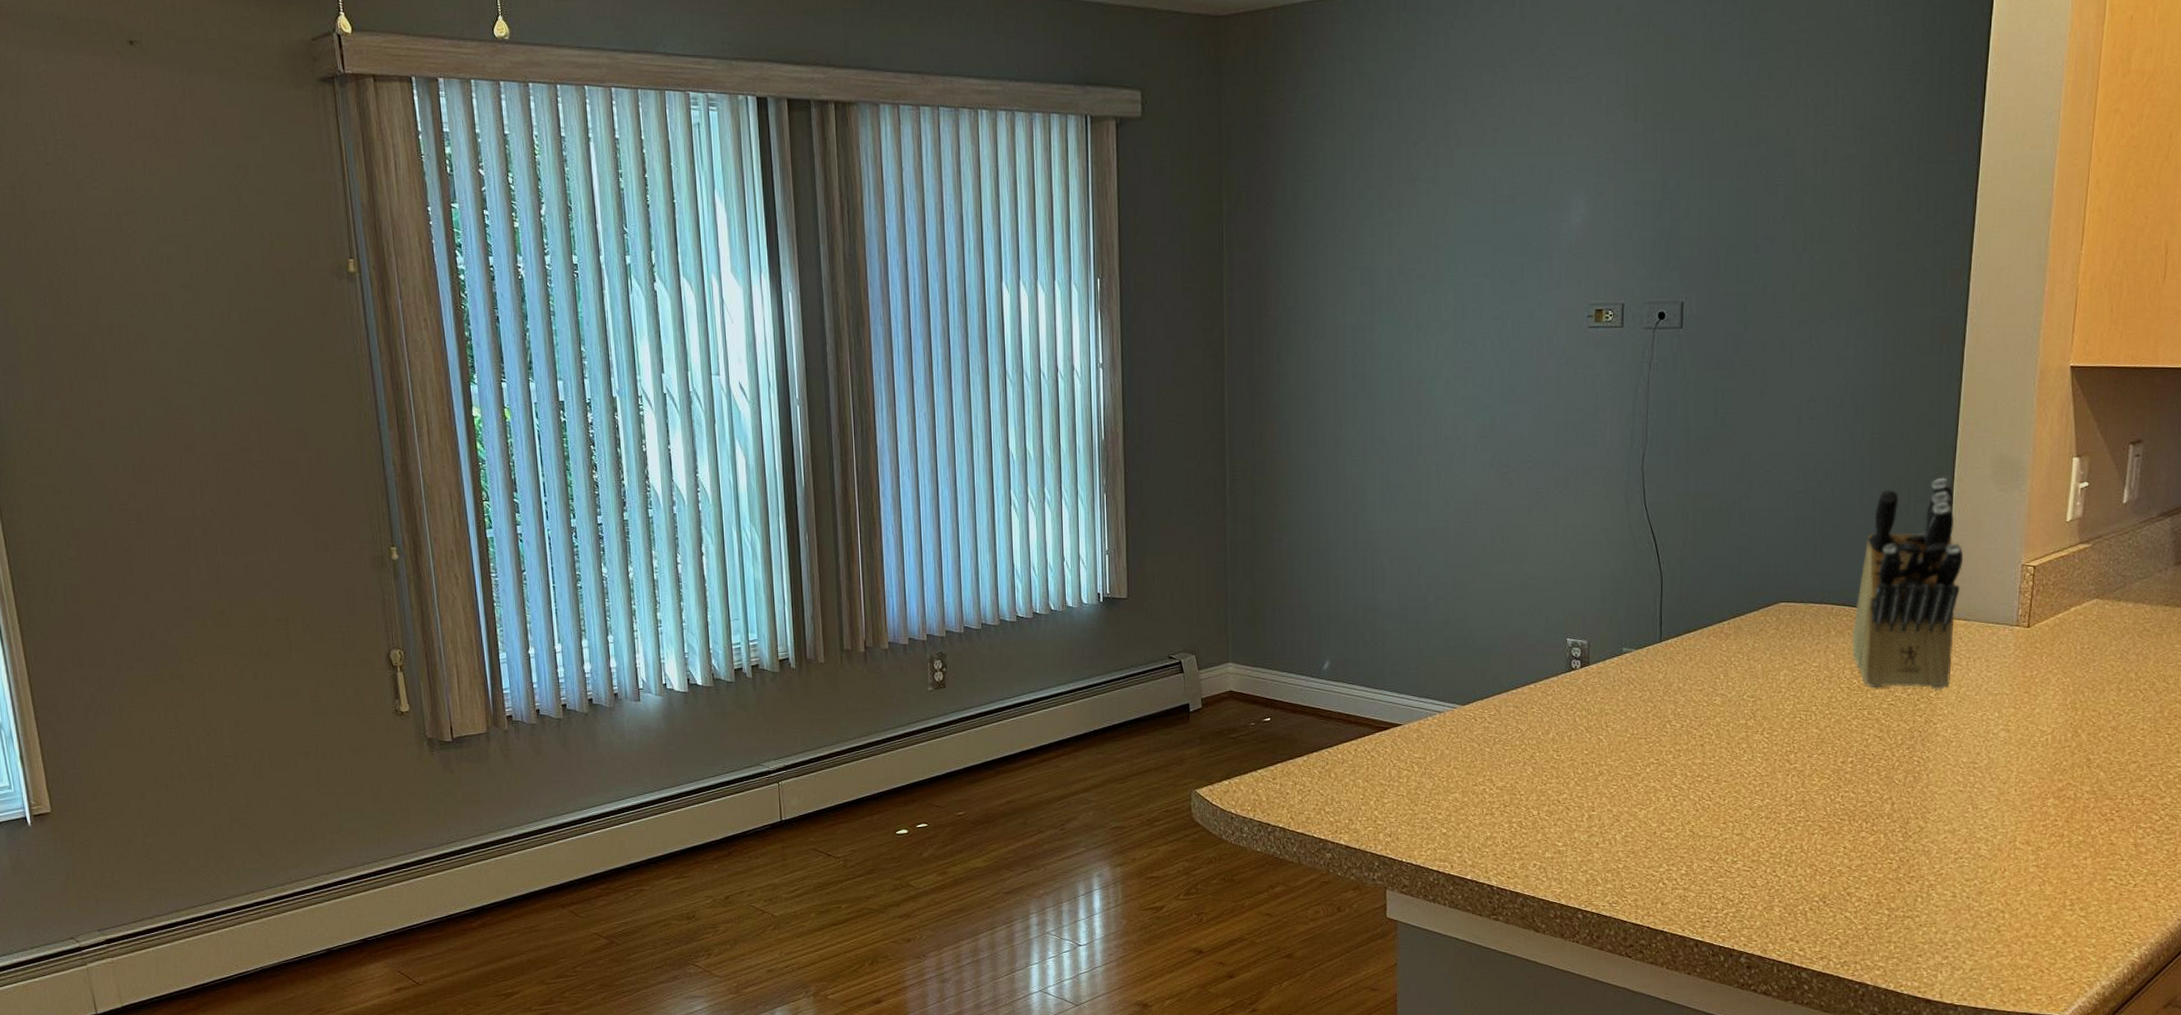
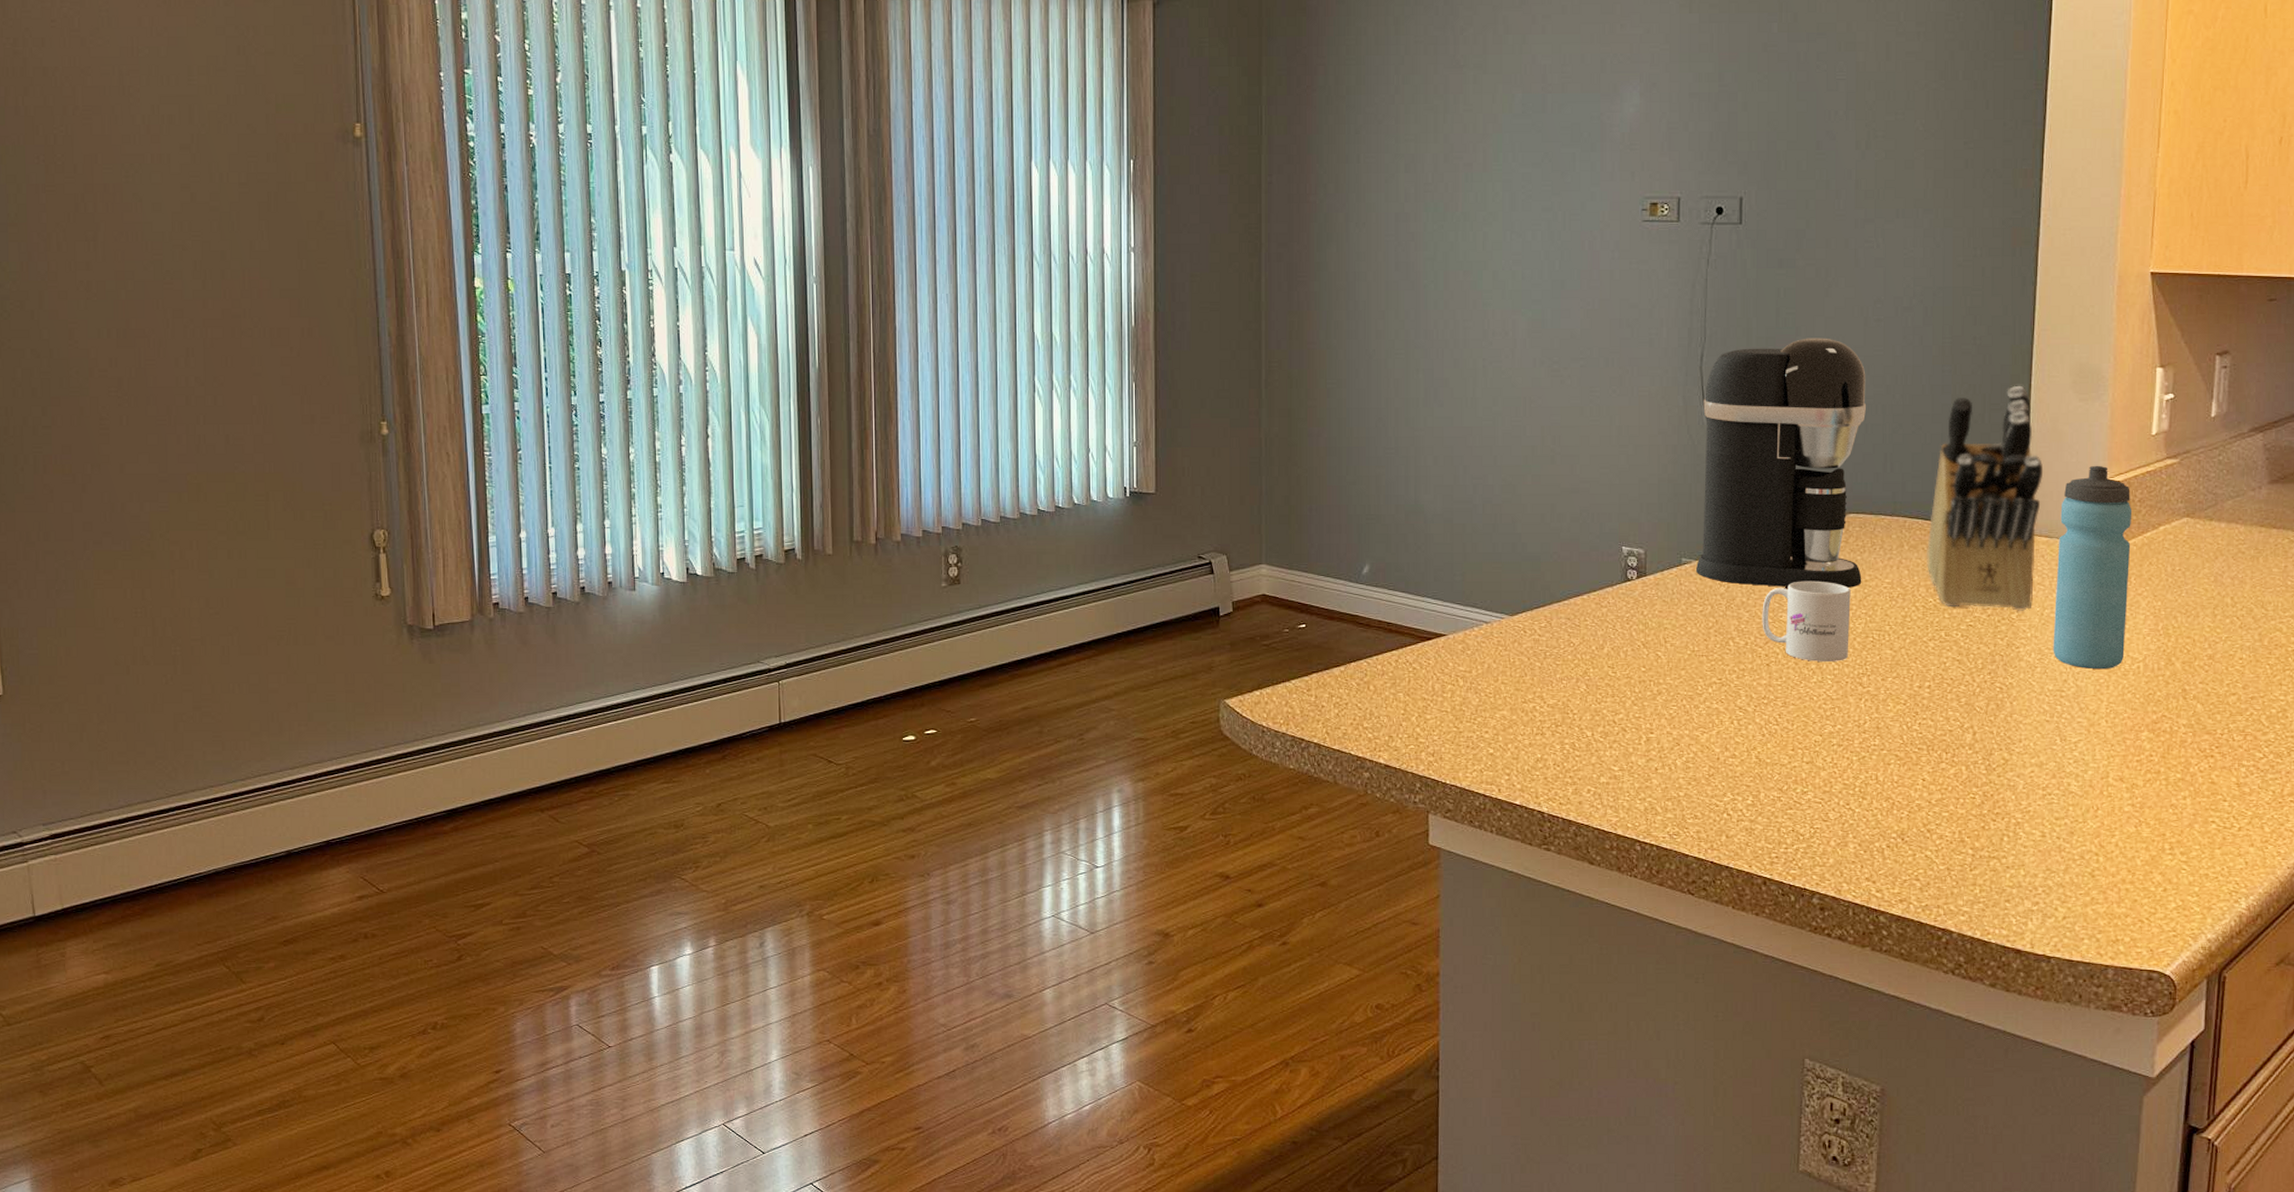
coffee maker: none [1636,436,1799,673] -> present [1696,338,1867,588]
mug: none [1697,666,1781,741] -> present [1762,581,1851,662]
water bottle: none [1968,551,2046,743] -> present [2053,465,2133,670]

